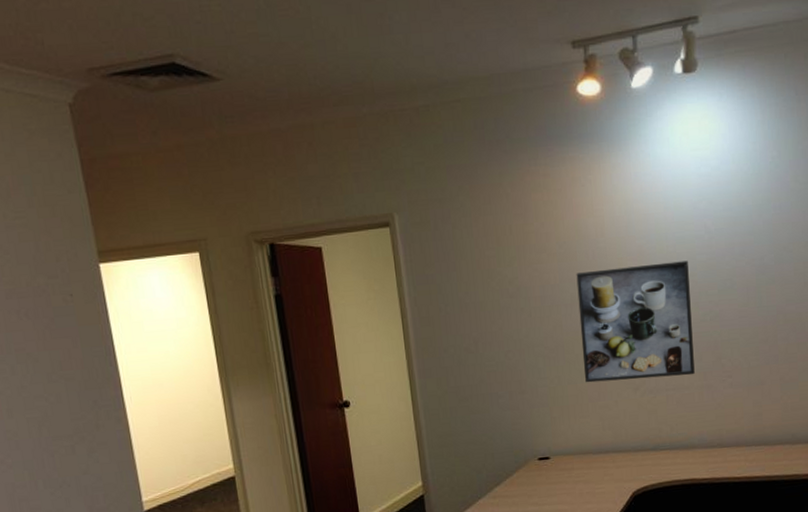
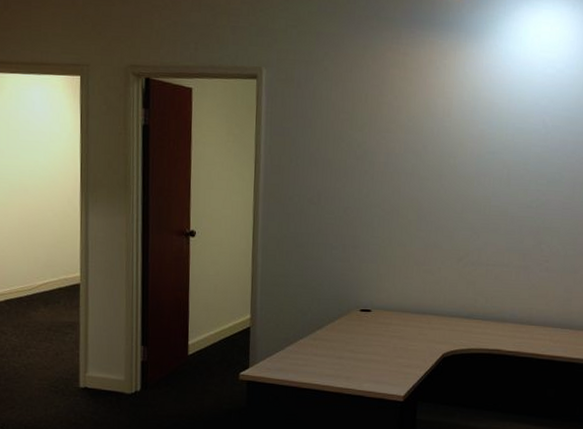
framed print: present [576,260,695,383] -> none [413,146,523,255]

